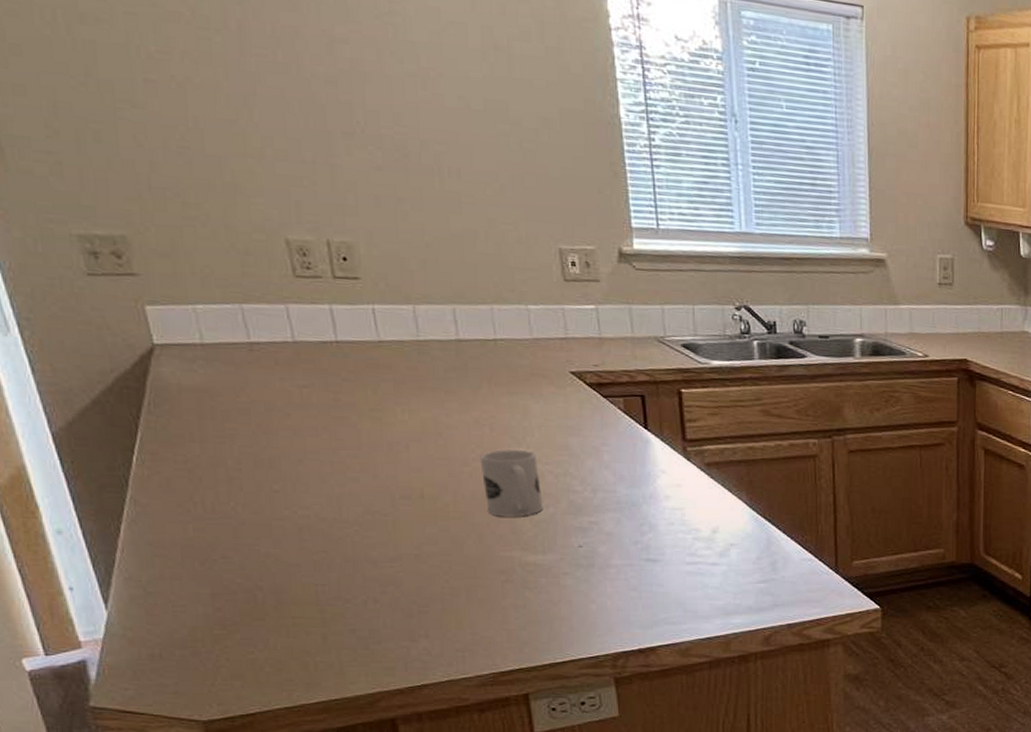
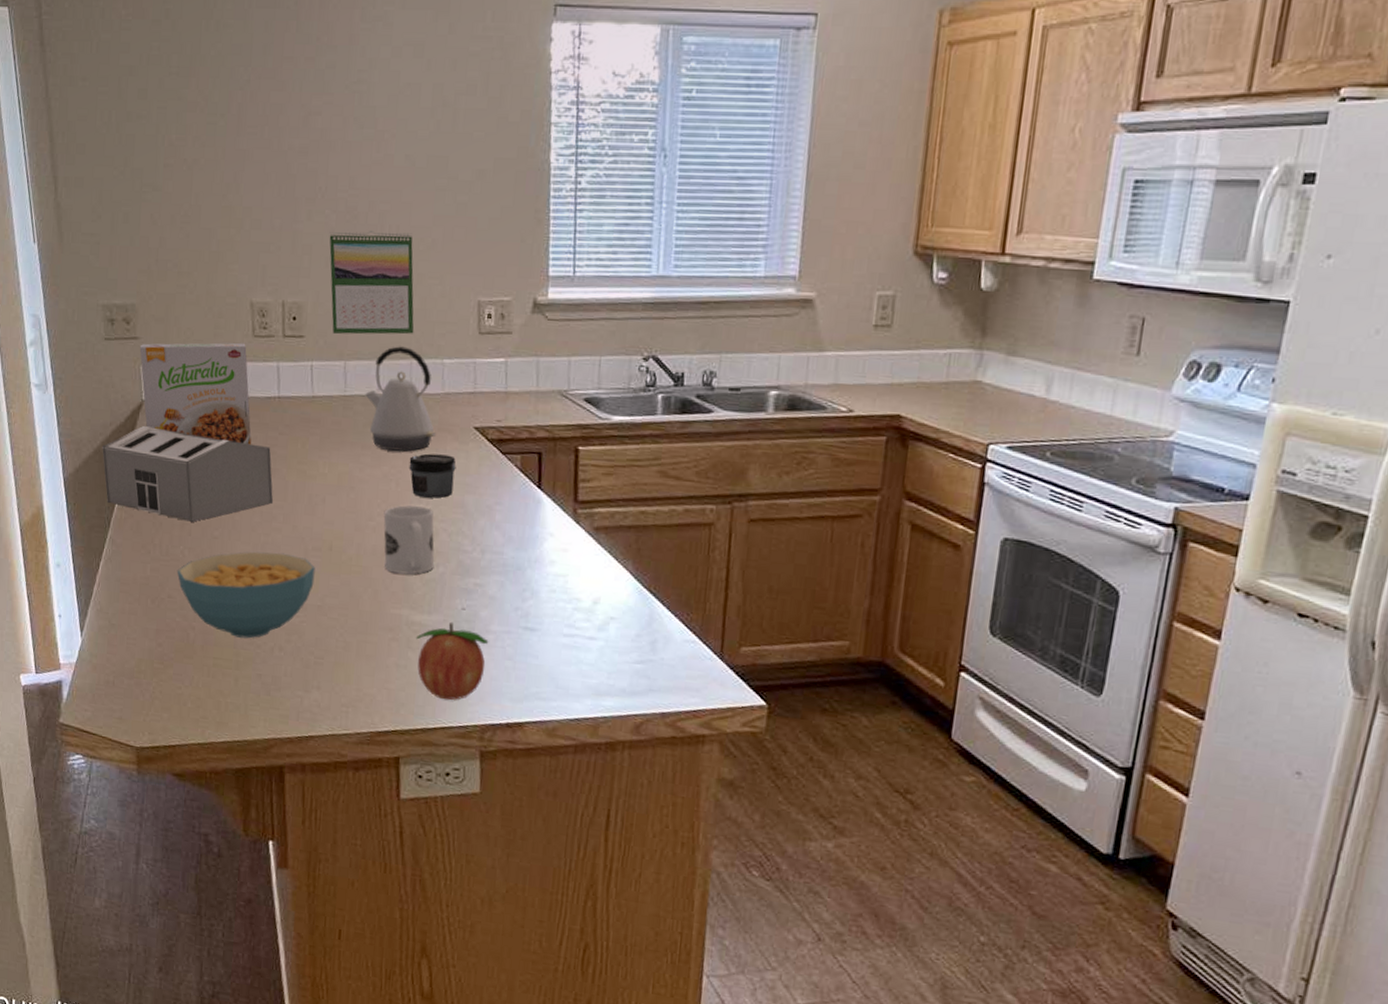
toaster: none [102,373,346,476] -> present [101,426,274,522]
cereal box: none [140,280,308,392] -> present [139,342,252,445]
cereal bowl: none [229,503,407,594] -> present [177,551,315,639]
calendar: none [376,170,491,279] -> present [329,231,414,335]
kettle: none [442,291,529,397] -> present [365,346,436,452]
jar: none [502,398,555,442] -> present [409,453,456,499]
fruit: none [532,559,611,634] -> present [416,621,489,701]

